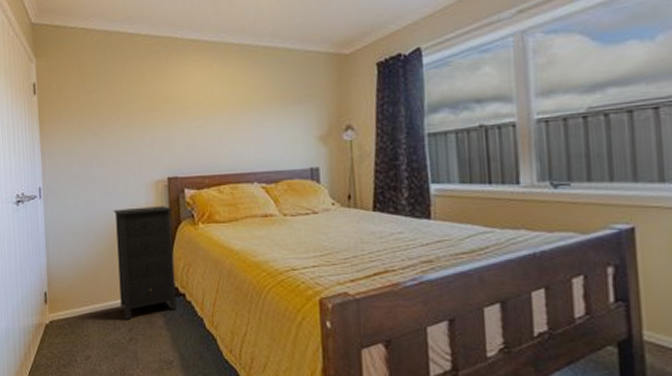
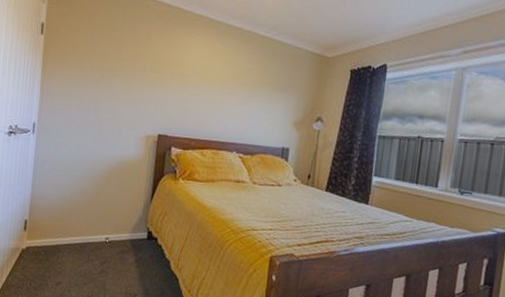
cabinet: present [113,206,177,320] -> none [97,155,159,254]

